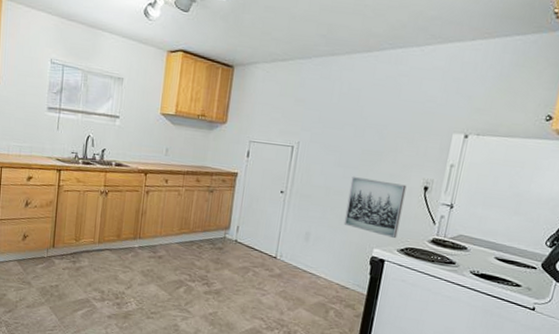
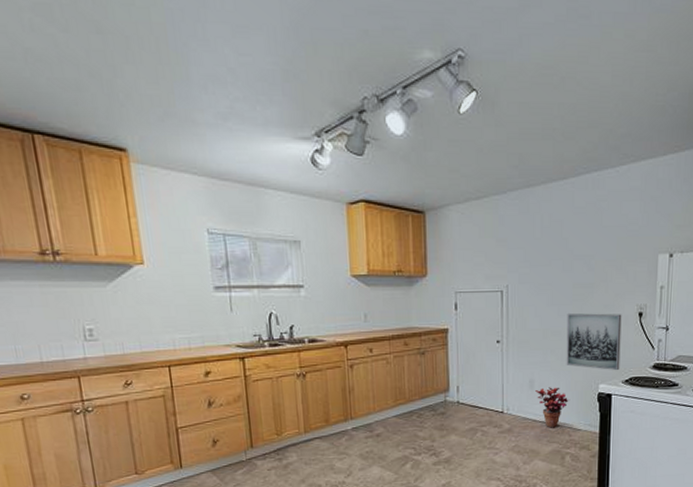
potted plant: none [310,241,343,282] -> present [535,387,570,428]

